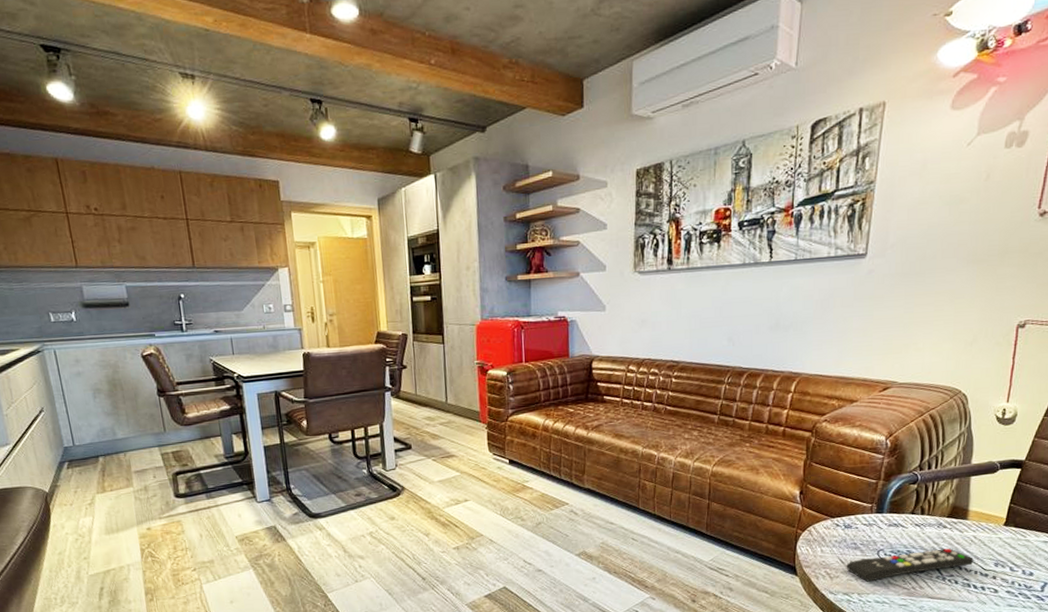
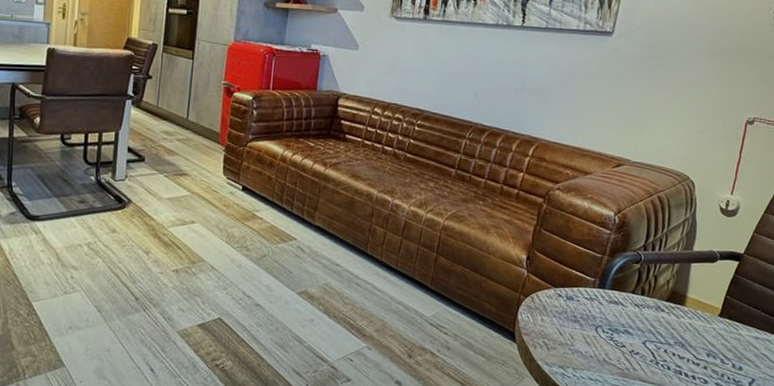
remote control: present [846,548,974,582] -> none [564,332,687,357]

